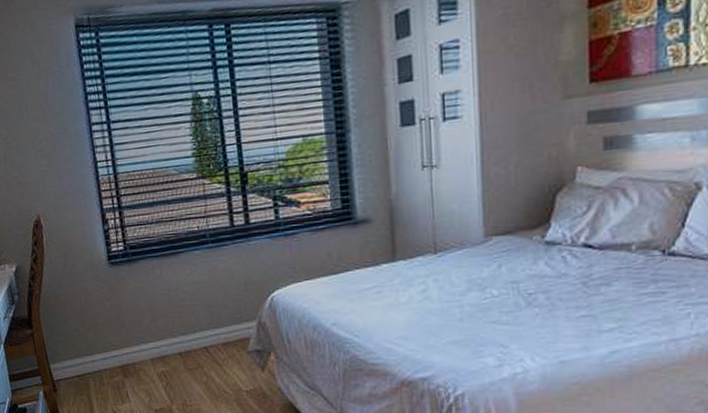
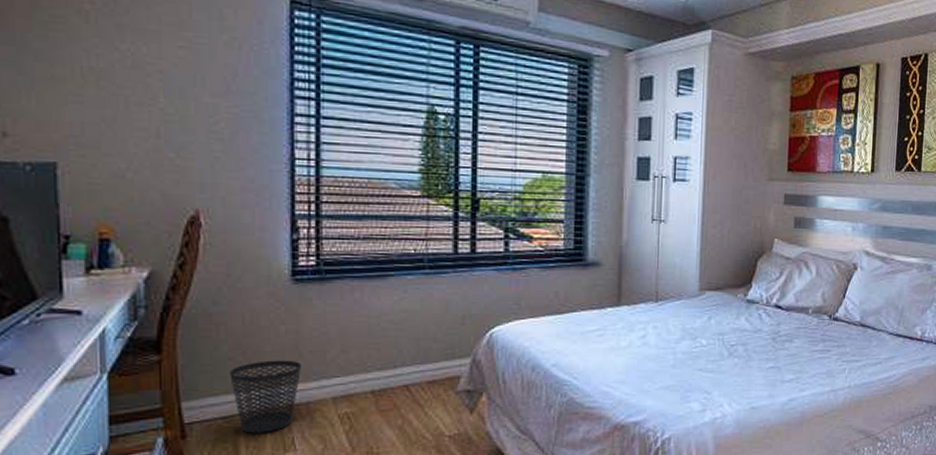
wastebasket: none [77,329,126,388] -> present [230,360,302,433]

